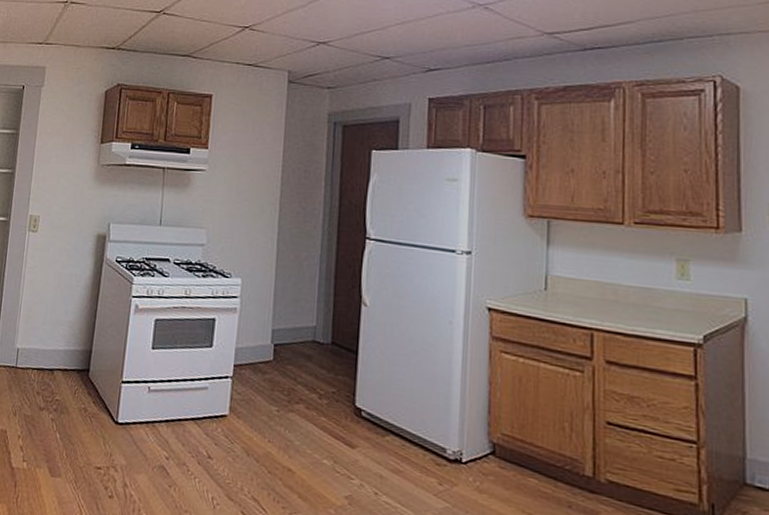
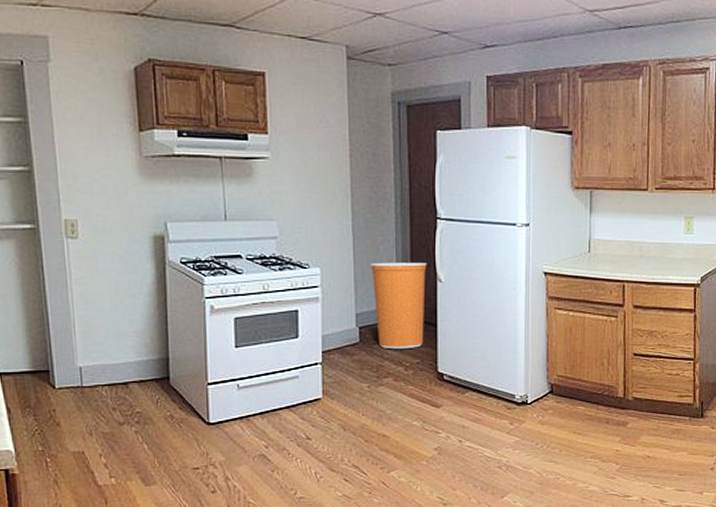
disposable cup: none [291,279,352,376] -> present [370,262,427,350]

